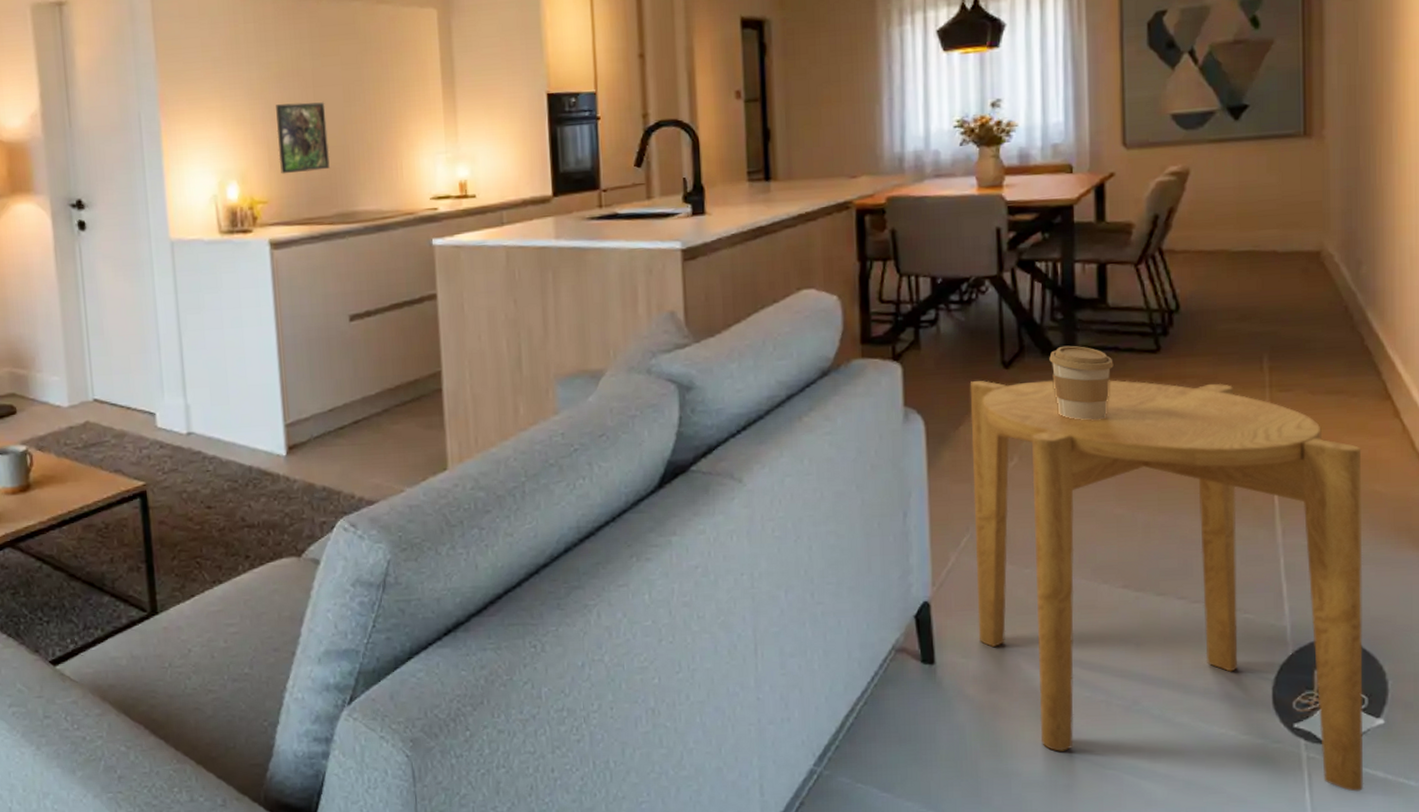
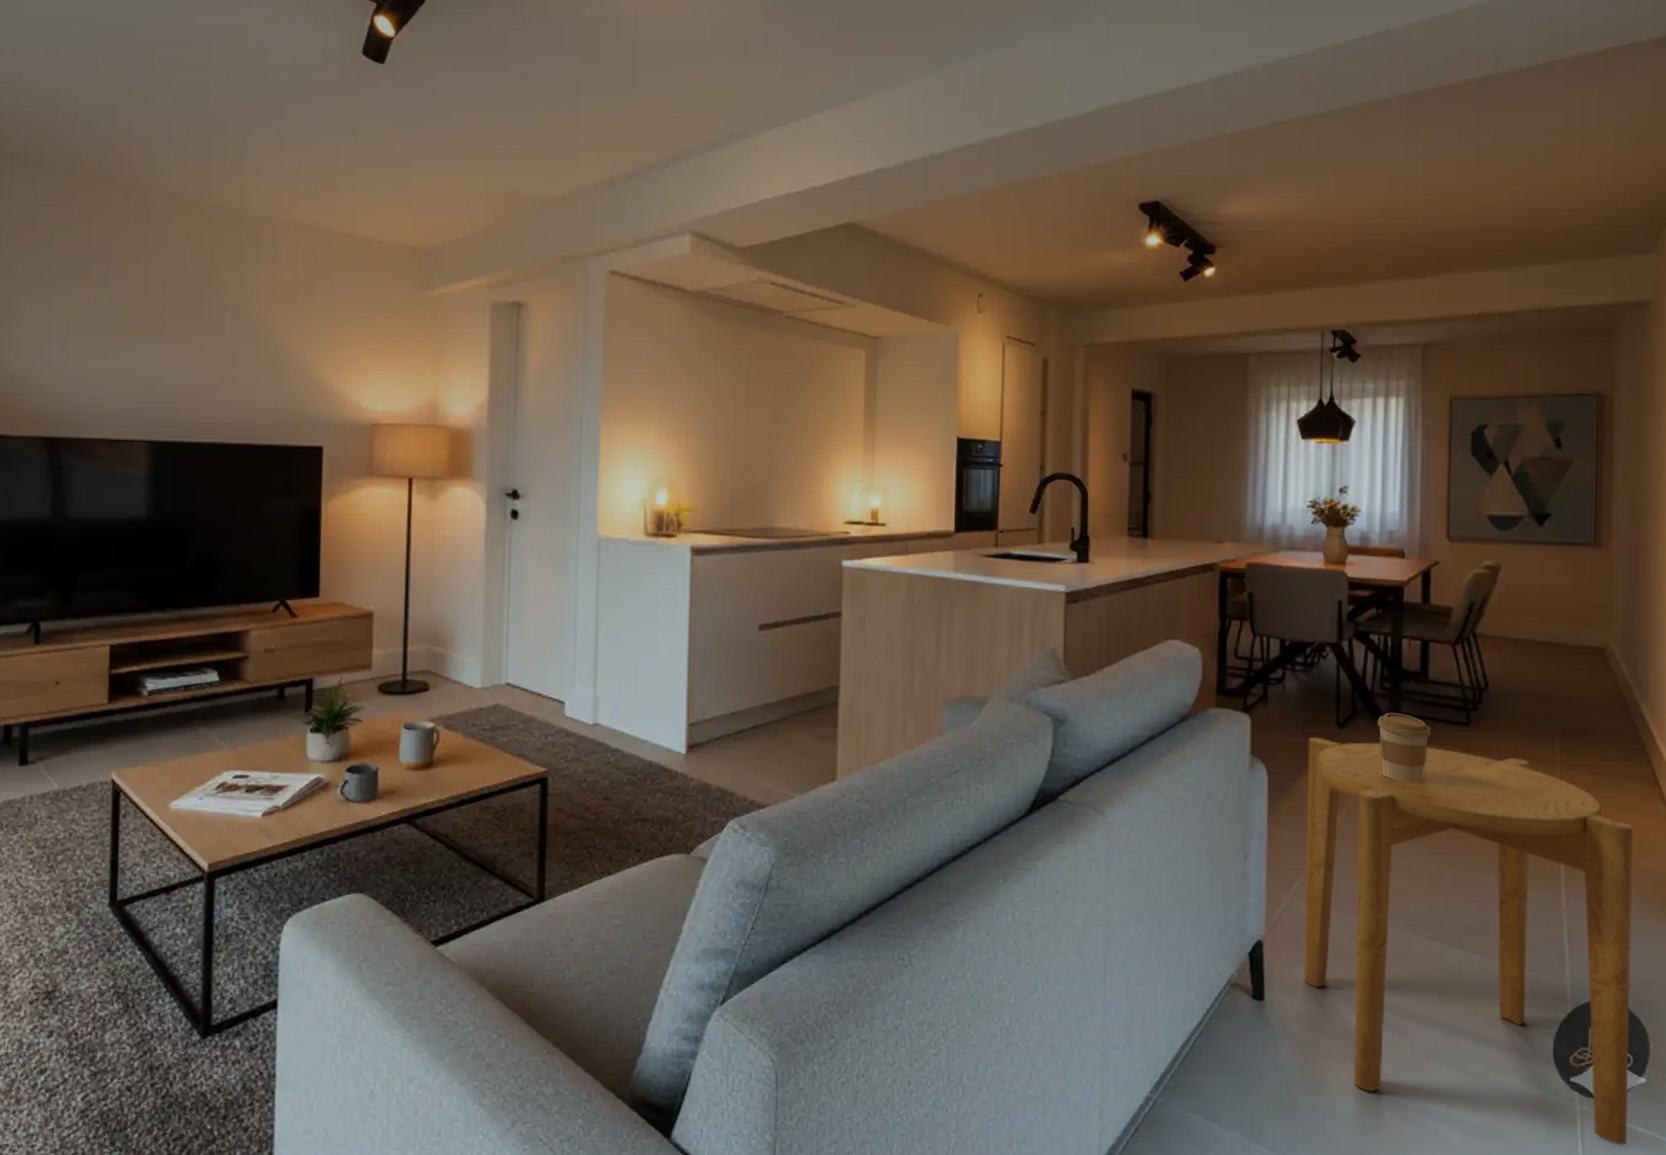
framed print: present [276,102,330,174] -> none [708,421,756,486]

